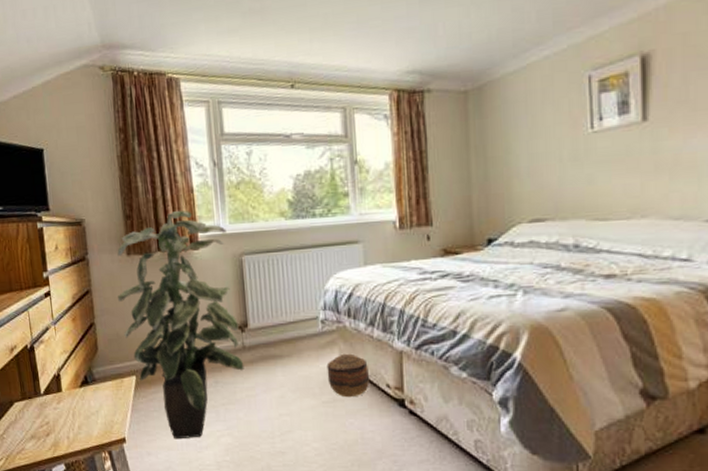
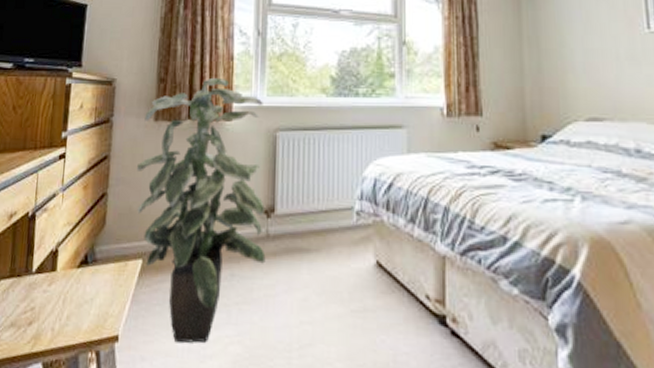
basket: present [326,353,370,398] -> none [359,253,408,308]

